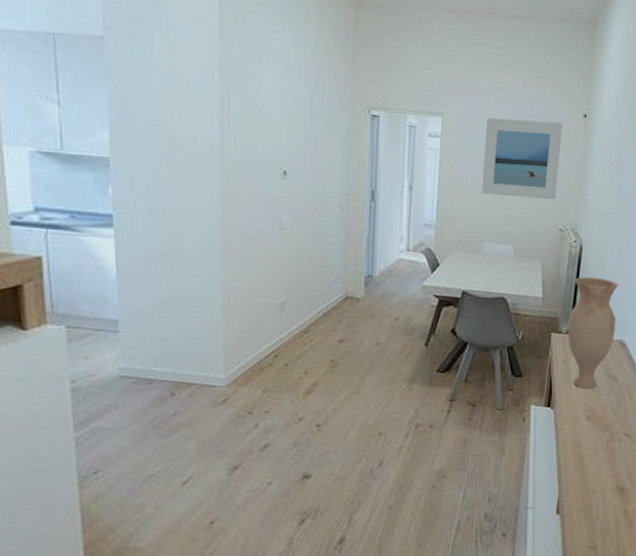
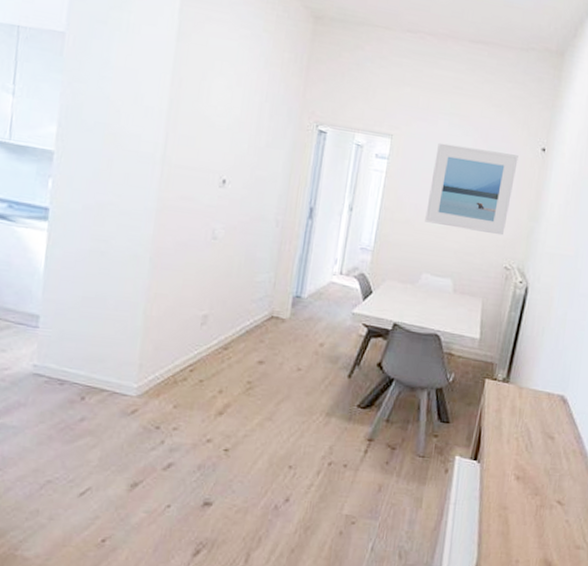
vase: present [568,277,619,388] -> none [503,321,565,445]

